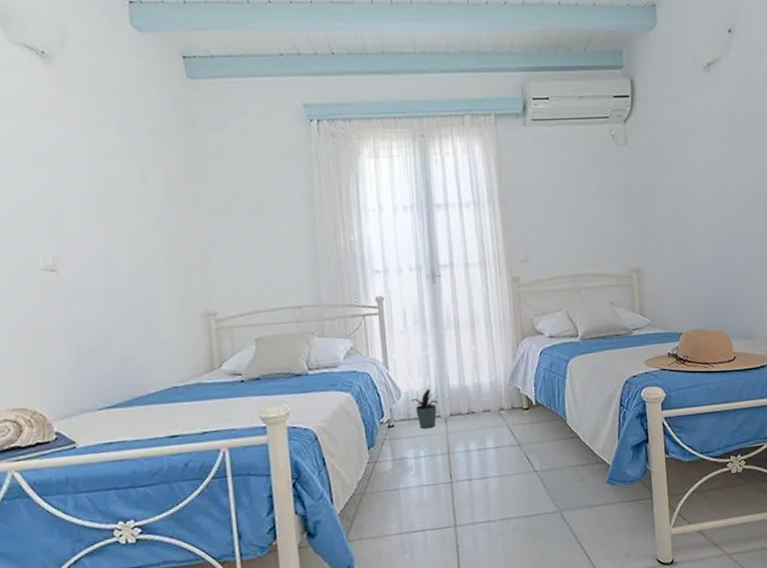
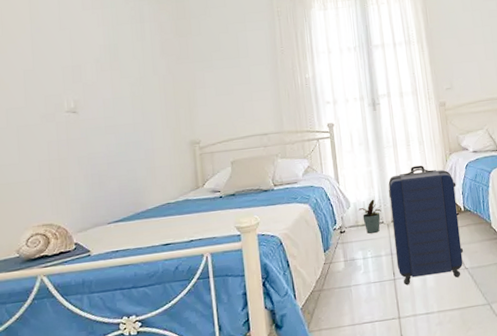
suitcase: none [447,350,533,490] -> present [388,165,463,286]

